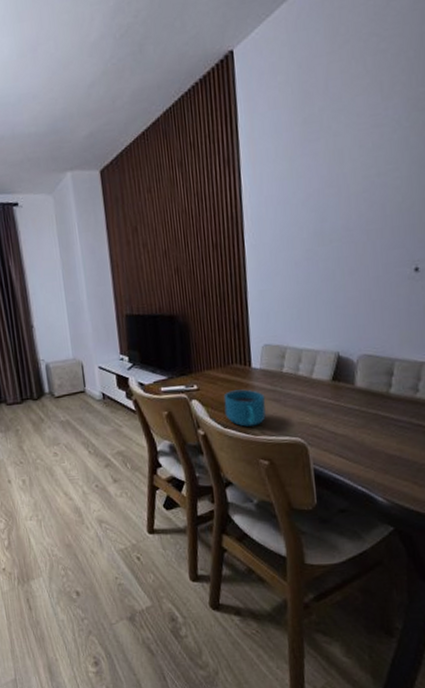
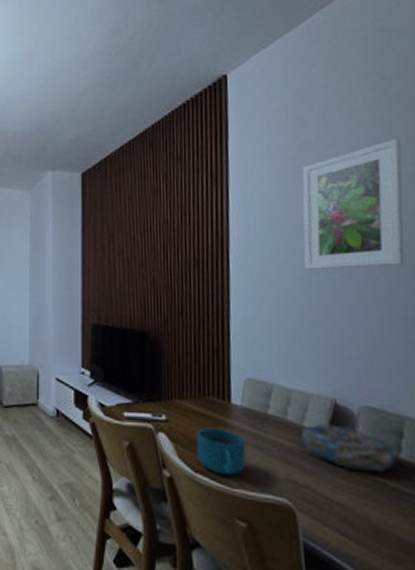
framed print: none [307,103,399,241] -> present [302,138,405,269]
decorative bowl: none [310,373,389,407] -> present [301,423,398,471]

